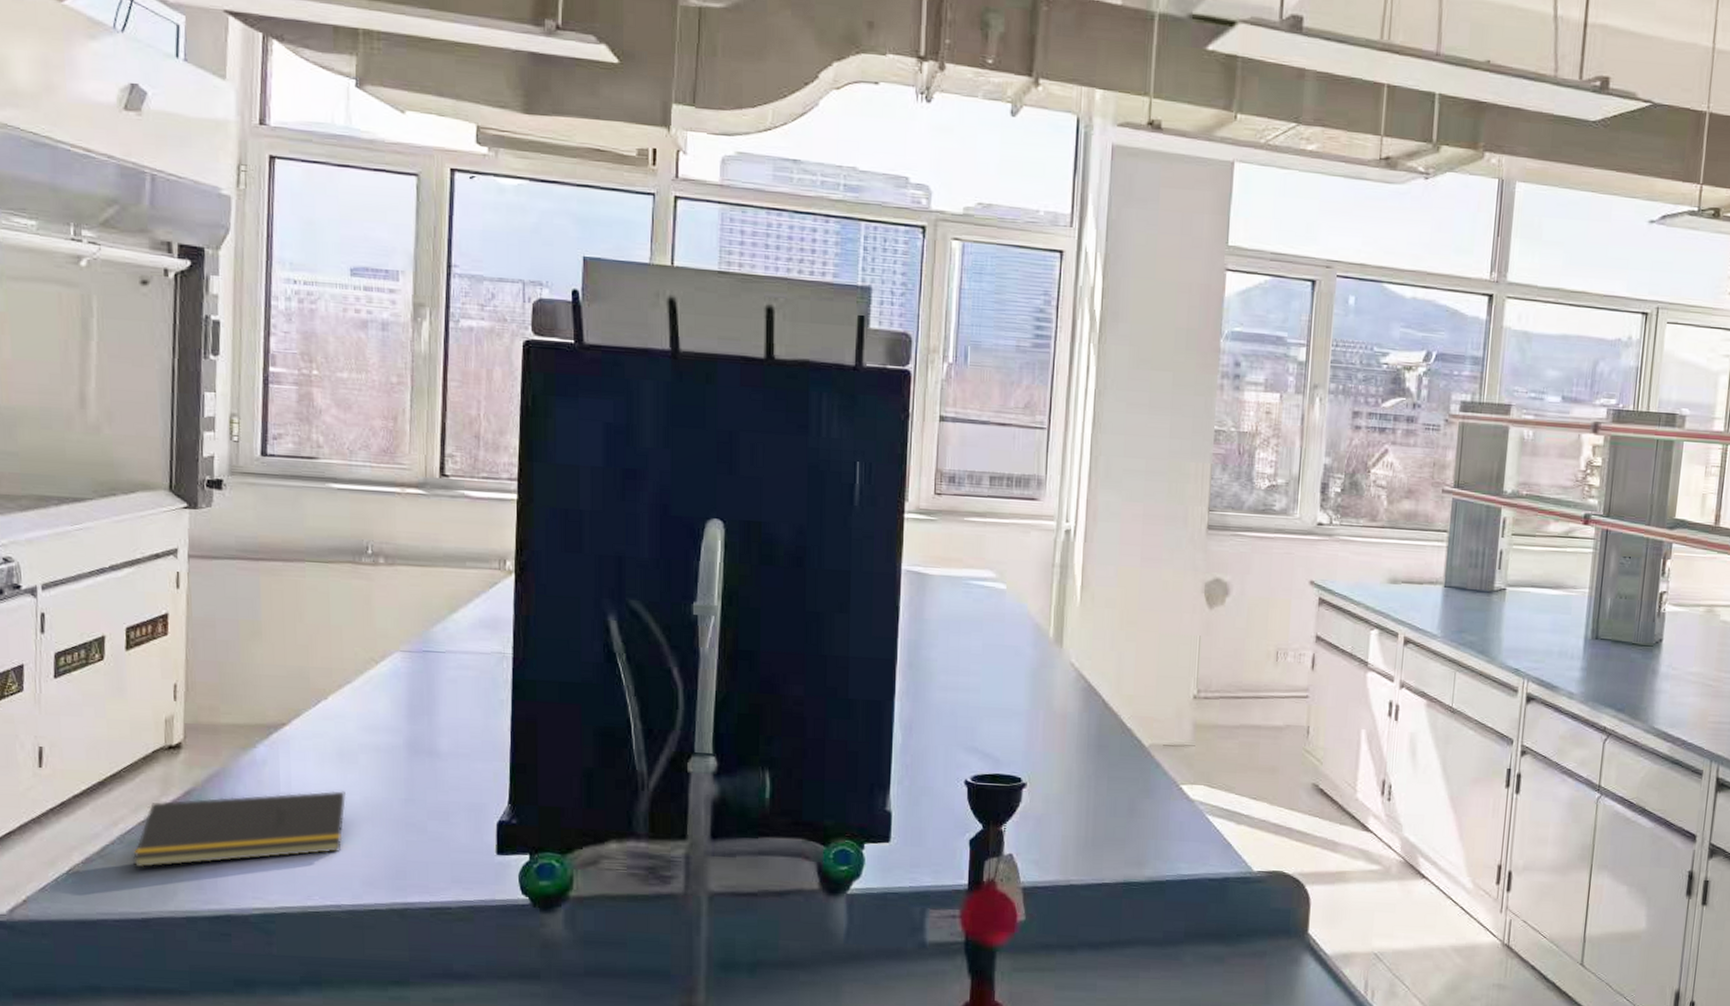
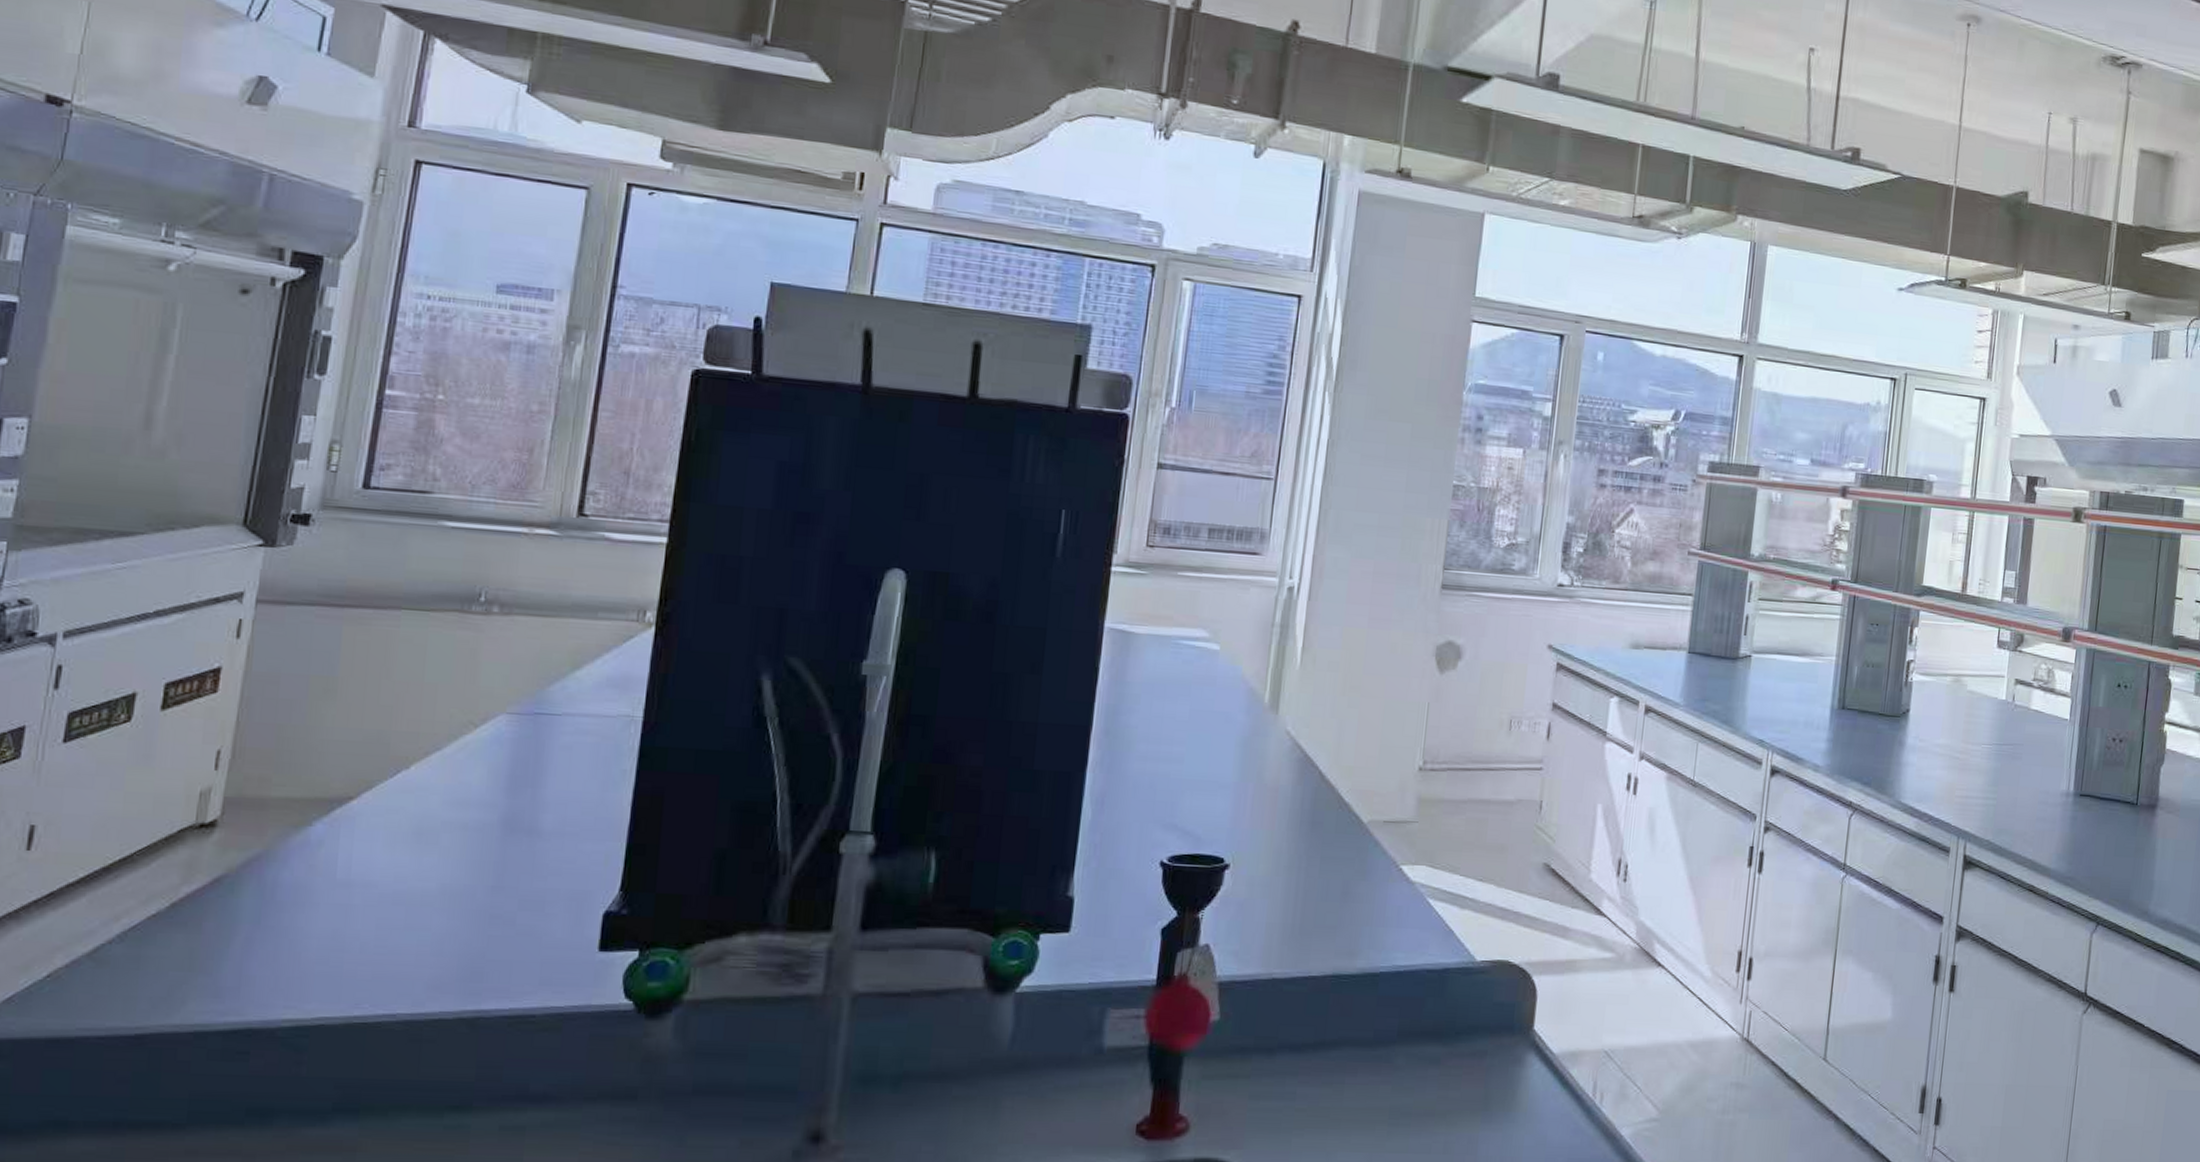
notepad: present [132,790,346,868] -> none [132,876,418,972]

